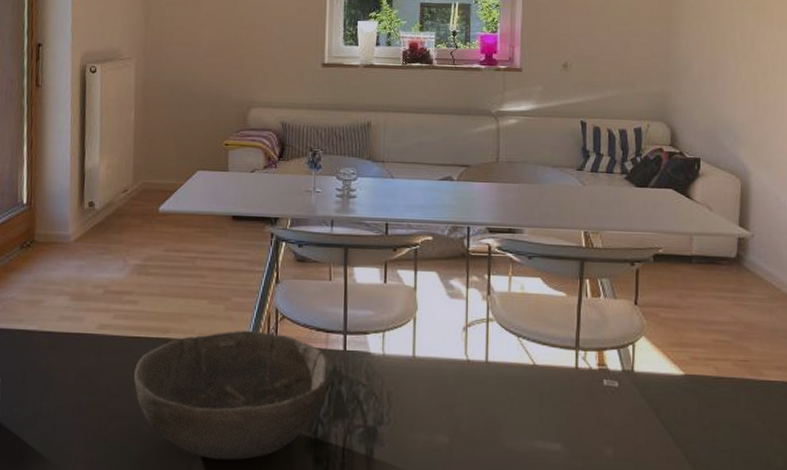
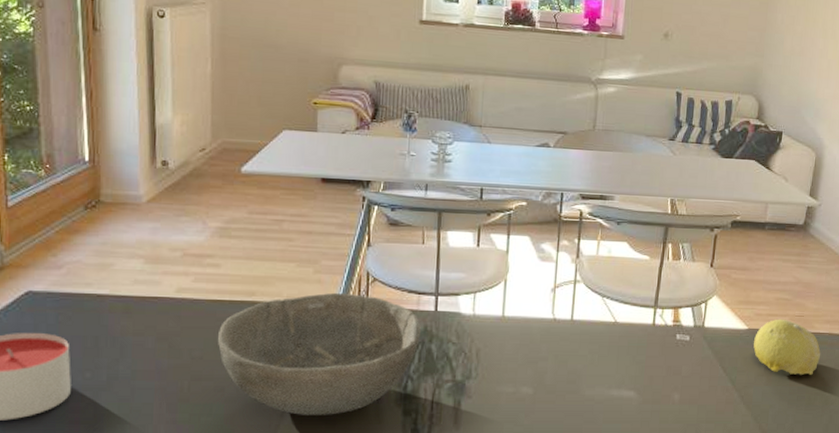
fruit: none [693,363,776,430] -> present [753,319,821,375]

